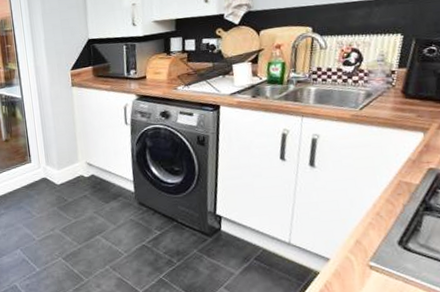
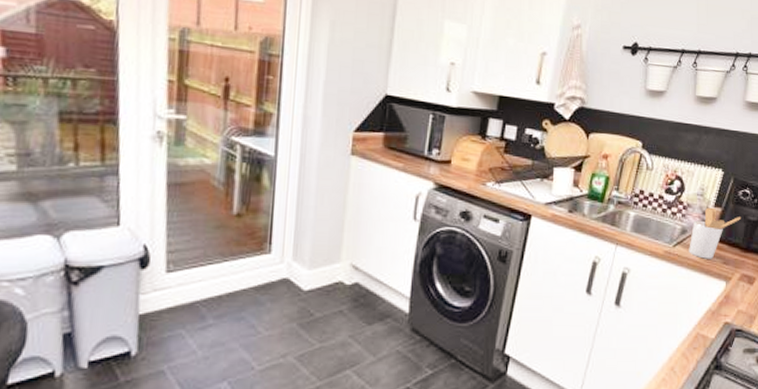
utensil holder: none [376,69,431,116] -> present [689,207,741,259]

